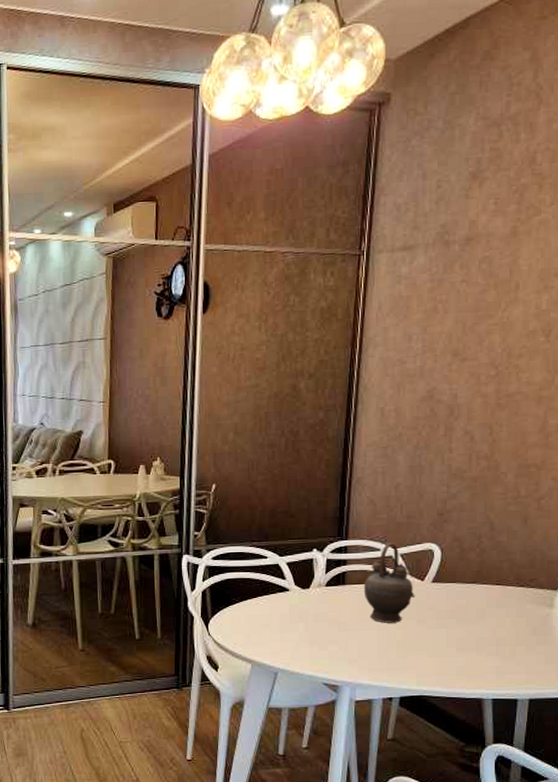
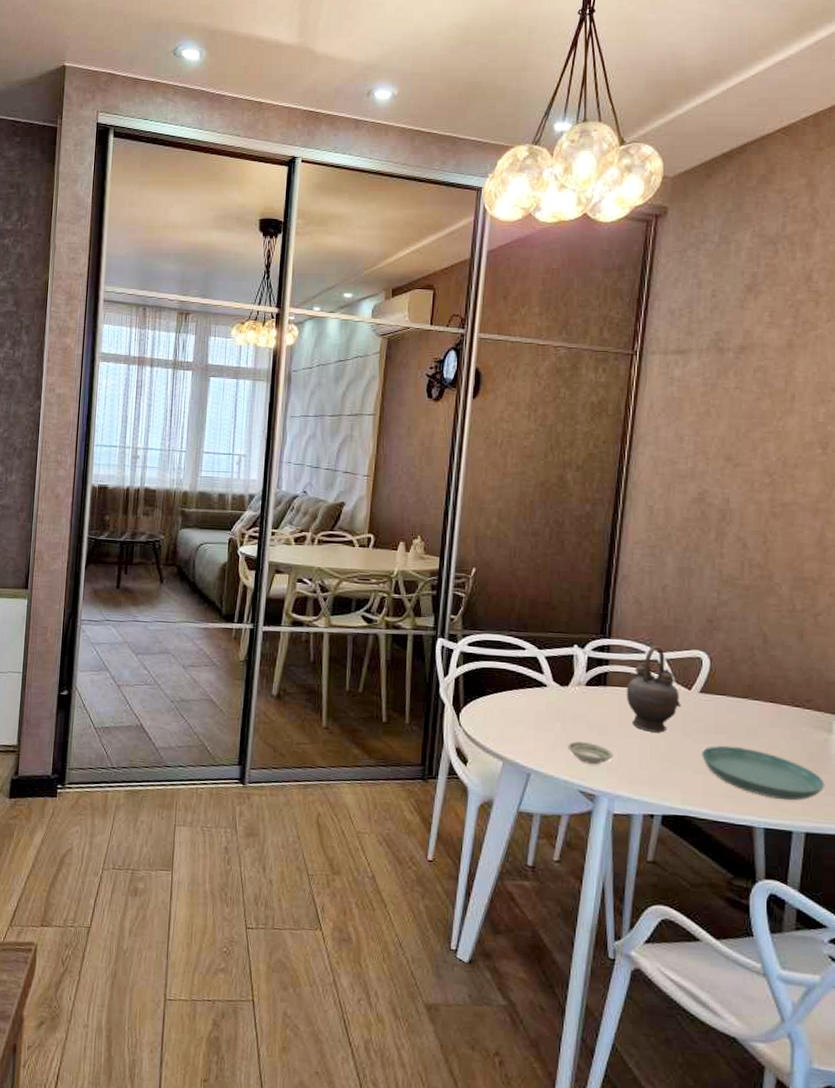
saucer: none [311,639,354,659] -> present [568,741,614,765]
saucer: none [435,628,547,672] -> present [702,745,825,801]

